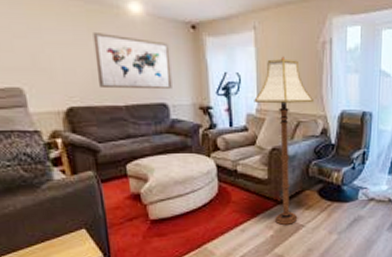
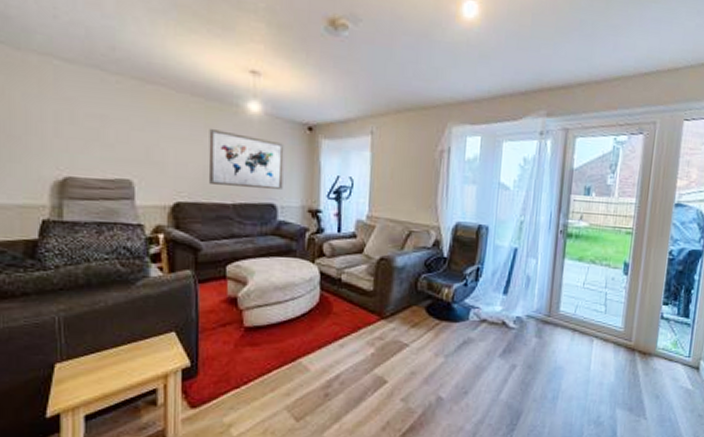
floor lamp: present [254,56,313,225] -> none [365,163,427,343]

